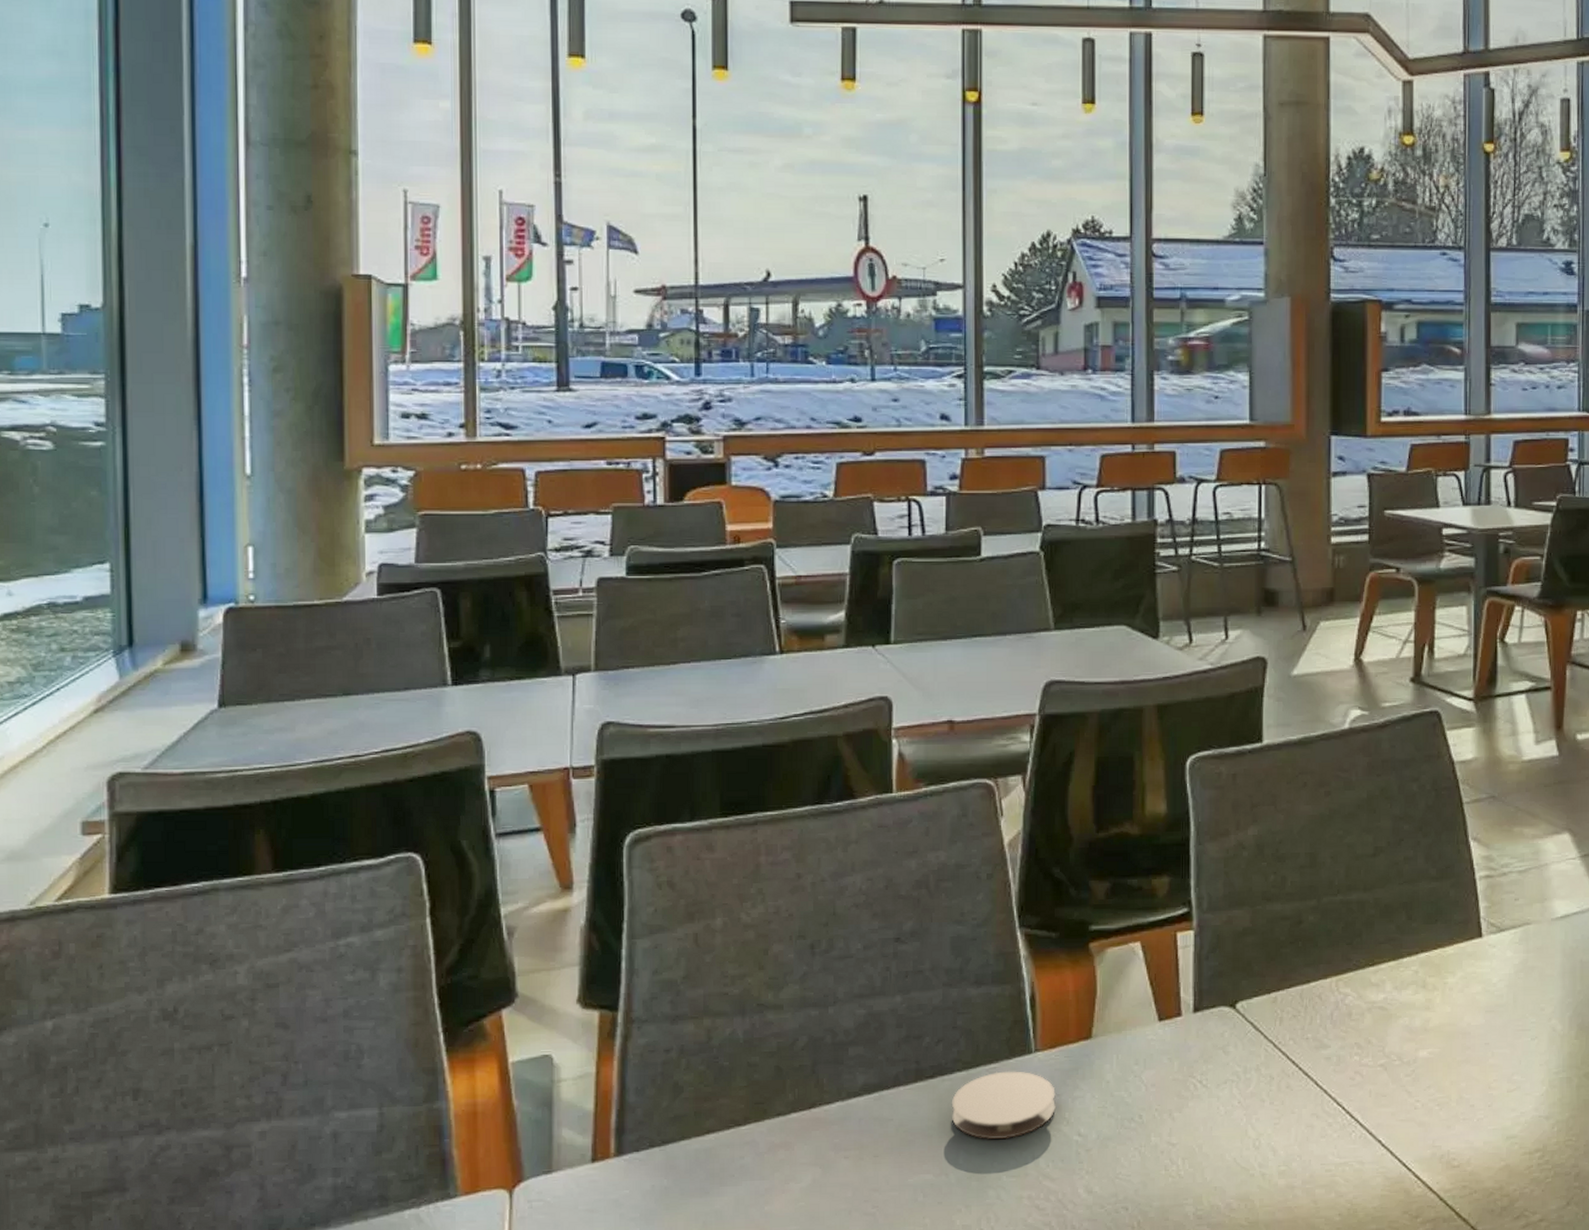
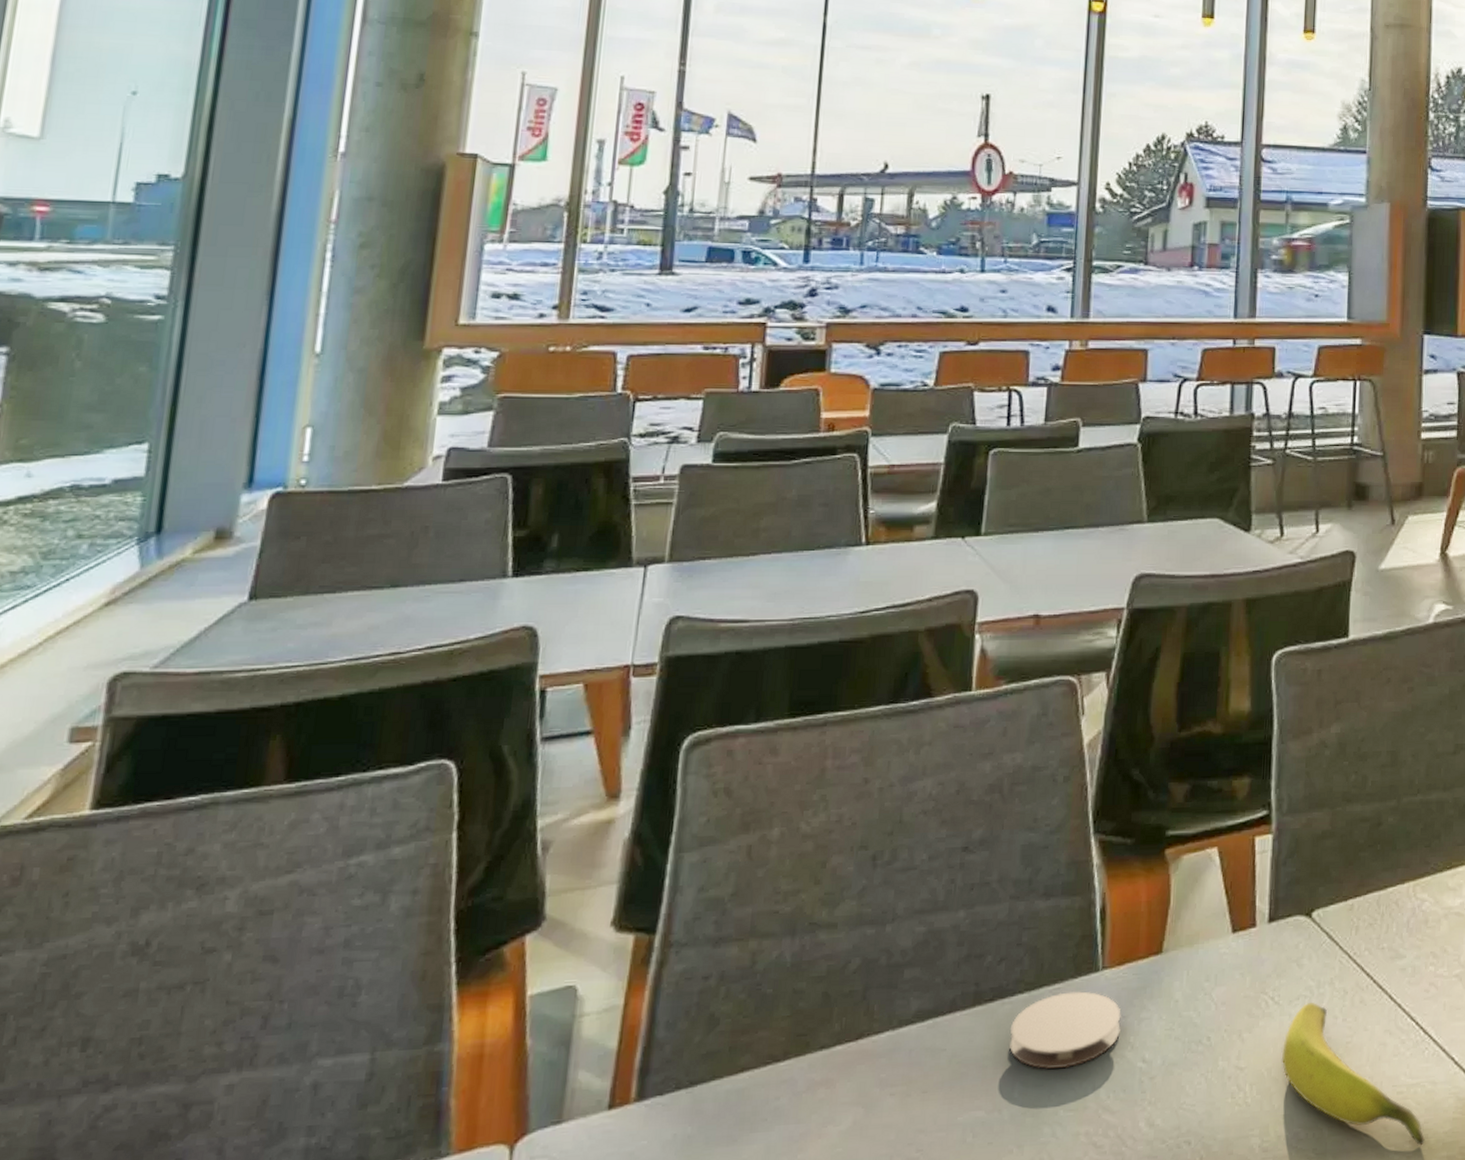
banana: none [1211,1086,1354,1219] -> present [1281,1002,1425,1146]

